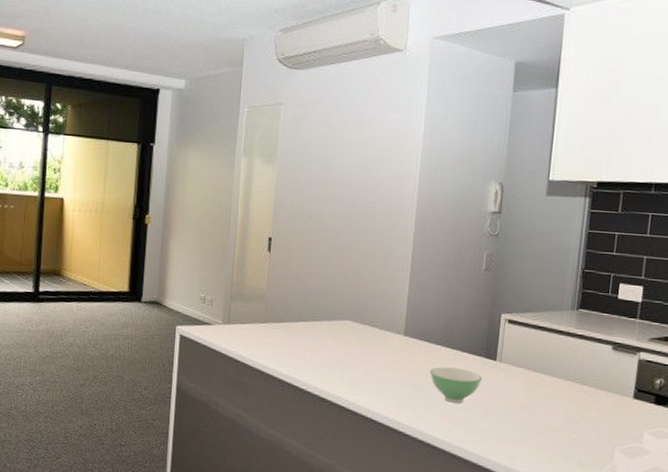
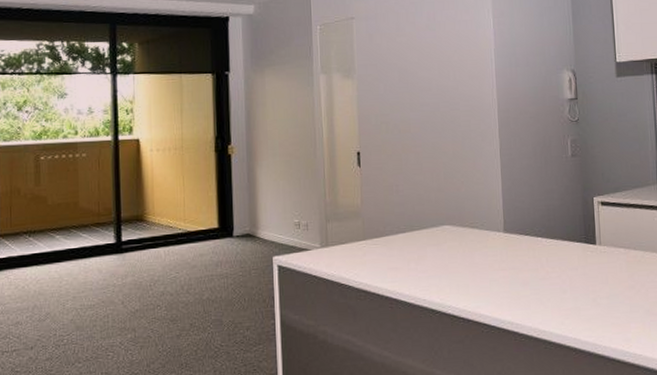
bowl: present [430,367,482,403] -> none [534,257,586,294]

